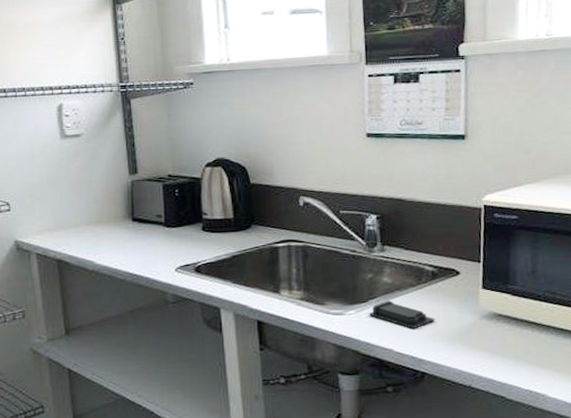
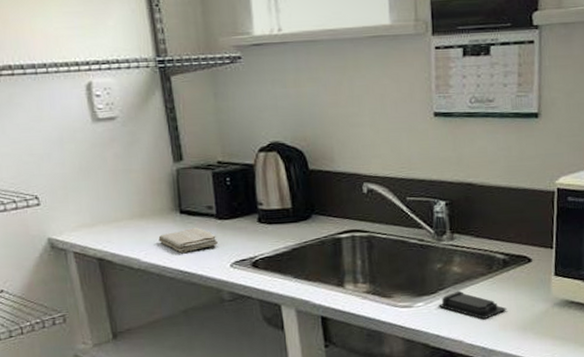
washcloth: none [112,234,165,257] -> present [158,228,218,253]

